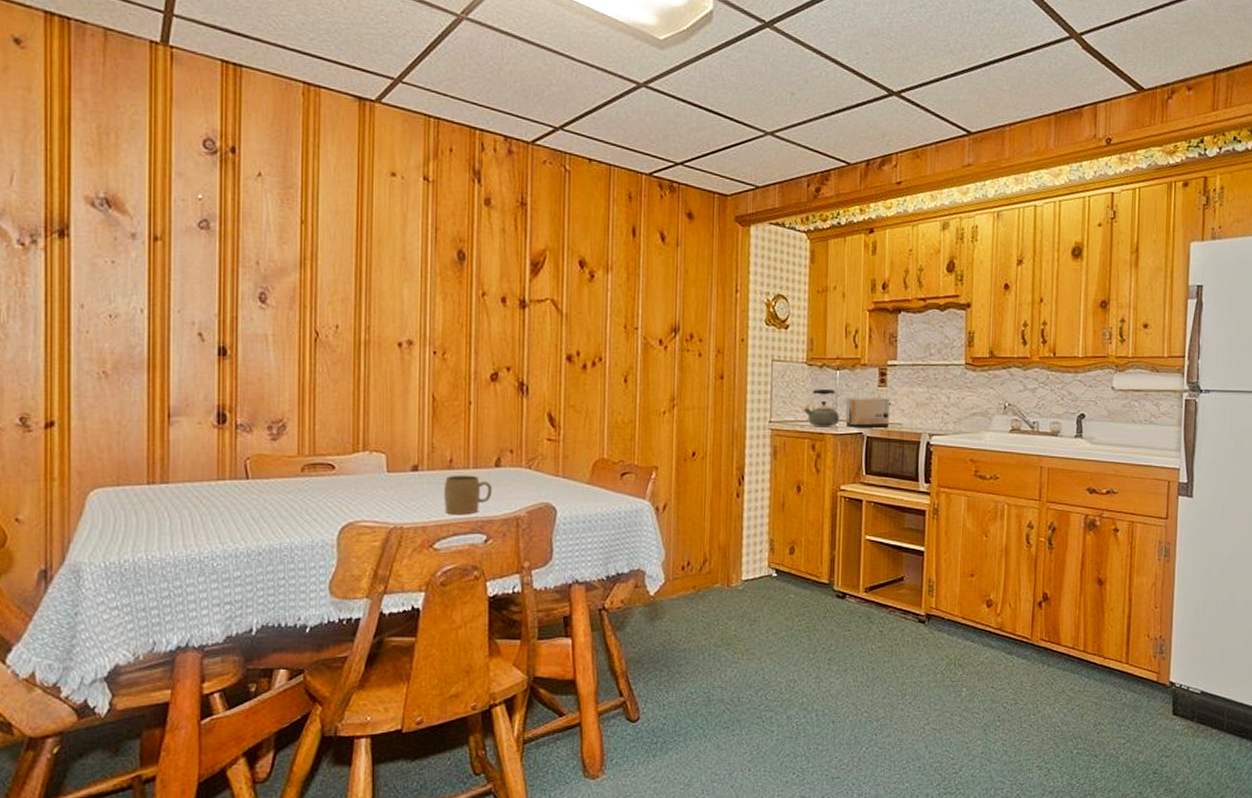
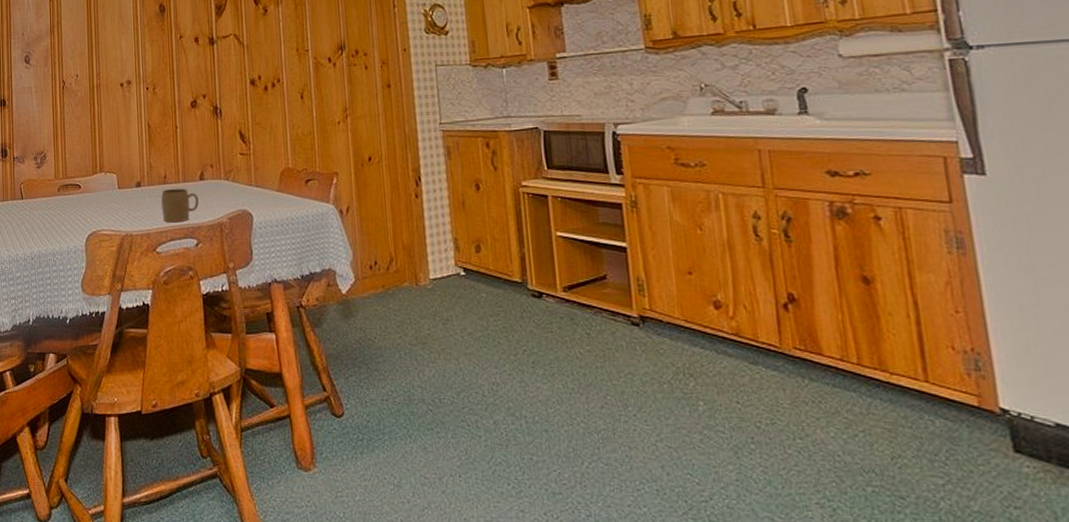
kettle: present [801,389,840,428] -> none [471,87,512,126]
toaster: present [845,397,892,428] -> none [516,91,567,124]

